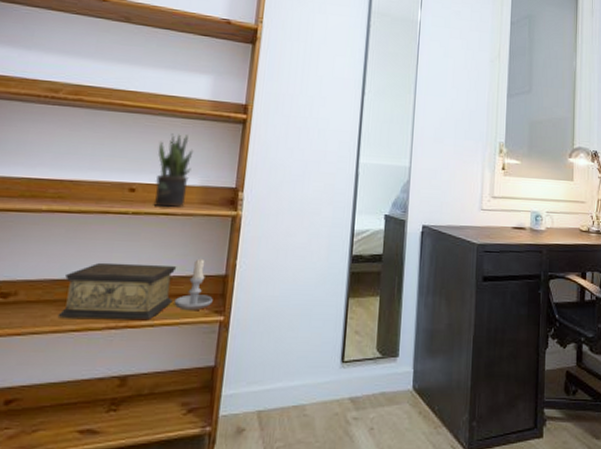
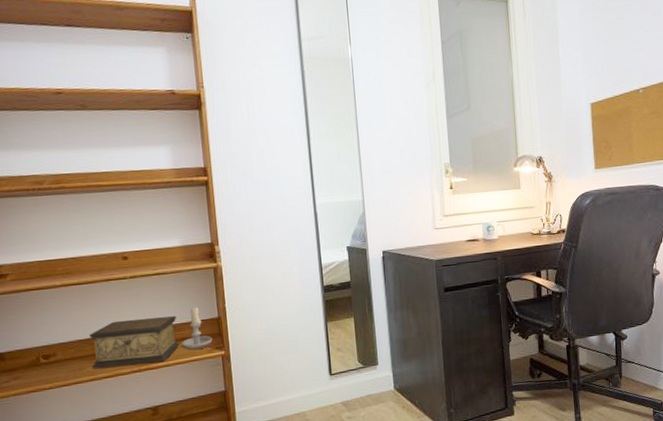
potted plant: present [153,133,194,208] -> none [137,203,172,269]

